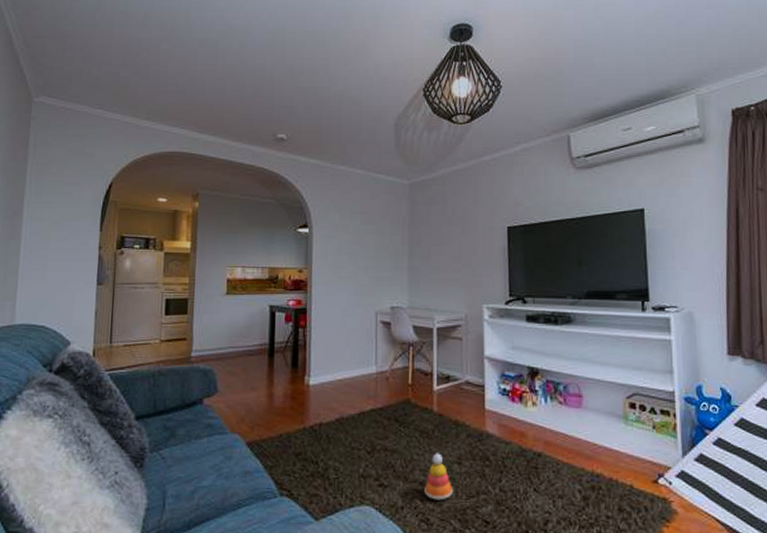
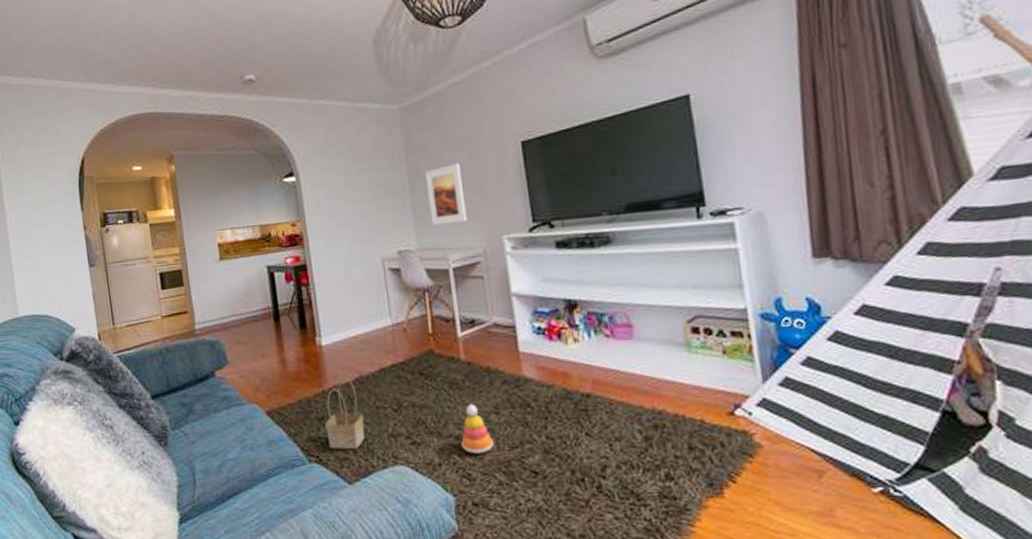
basket: none [301,417,339,486] -> present [325,377,365,449]
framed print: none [423,237,455,289] -> present [424,163,468,226]

